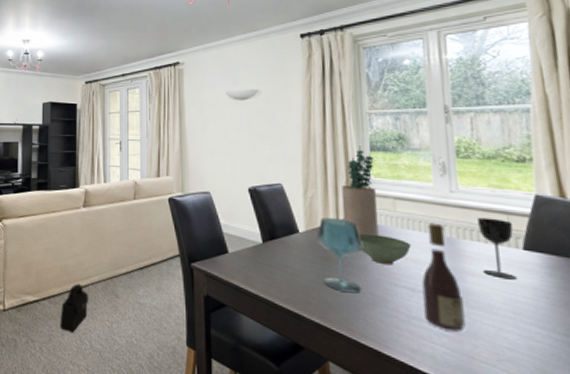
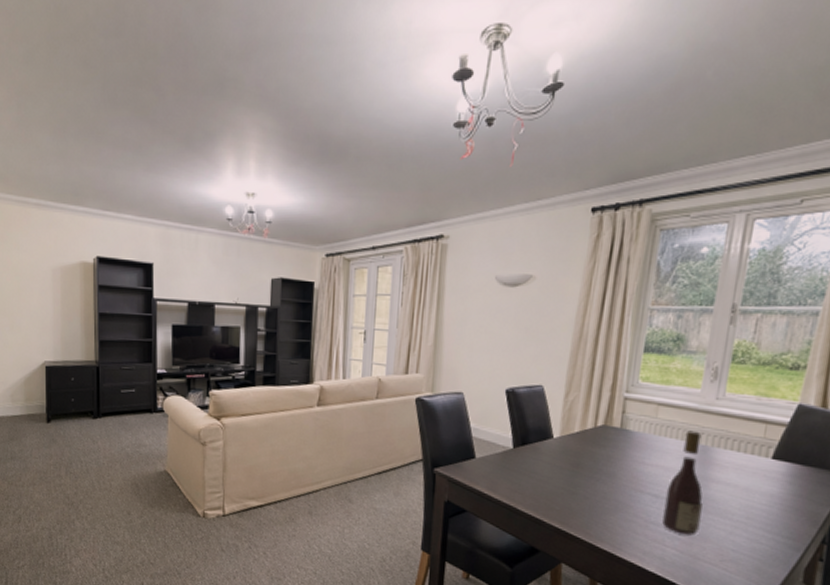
handbag: present [59,283,88,332] -> none [286,488,319,537]
wine glass: present [316,218,363,293] -> none [570,423,617,500]
vase: present [340,146,379,236] -> none [601,346,646,443]
bowl: present [358,233,411,266] -> none [614,440,665,473]
wine glass: present [477,217,517,280] -> none [729,426,770,488]

